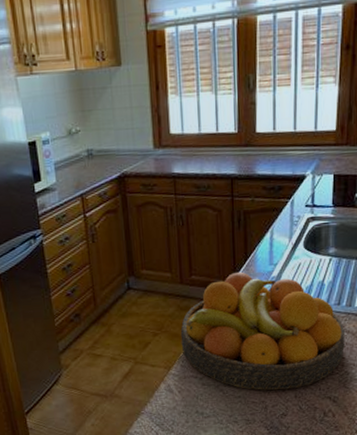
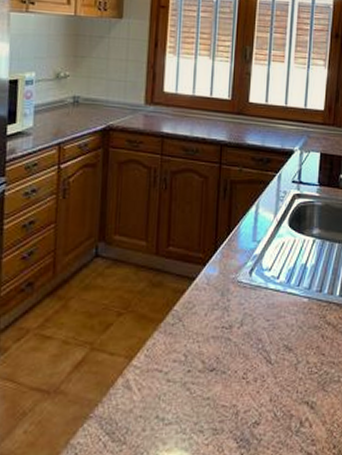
fruit bowl: present [180,271,345,391] -> none [148,246,325,392]

